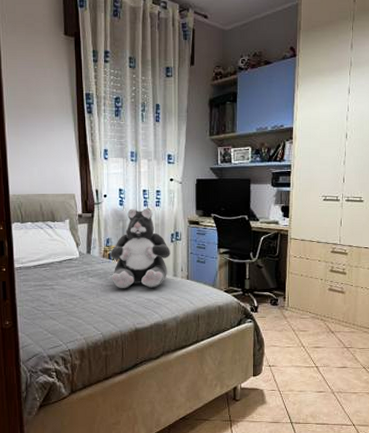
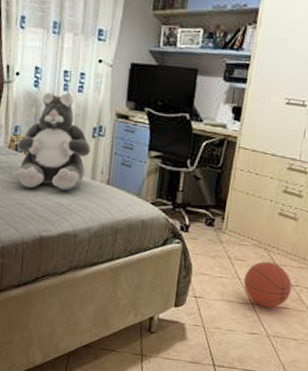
basketball: none [308,330,347,368] -> present [243,261,292,308]

